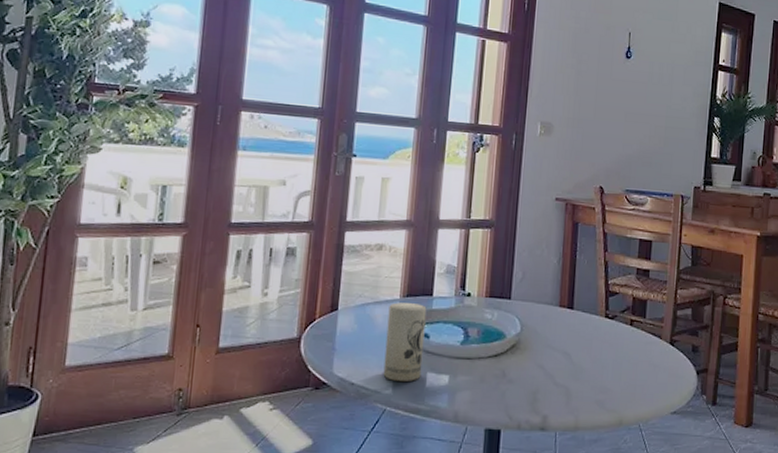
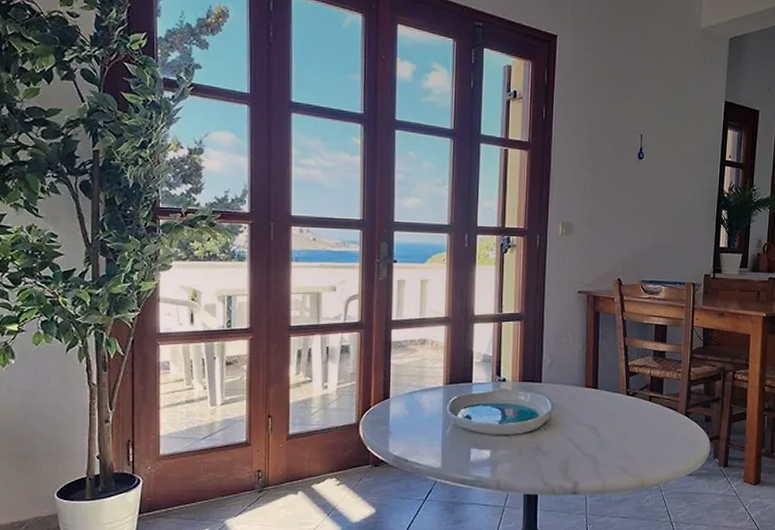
candle: present [383,302,427,381] -> none [432,389,468,457]

